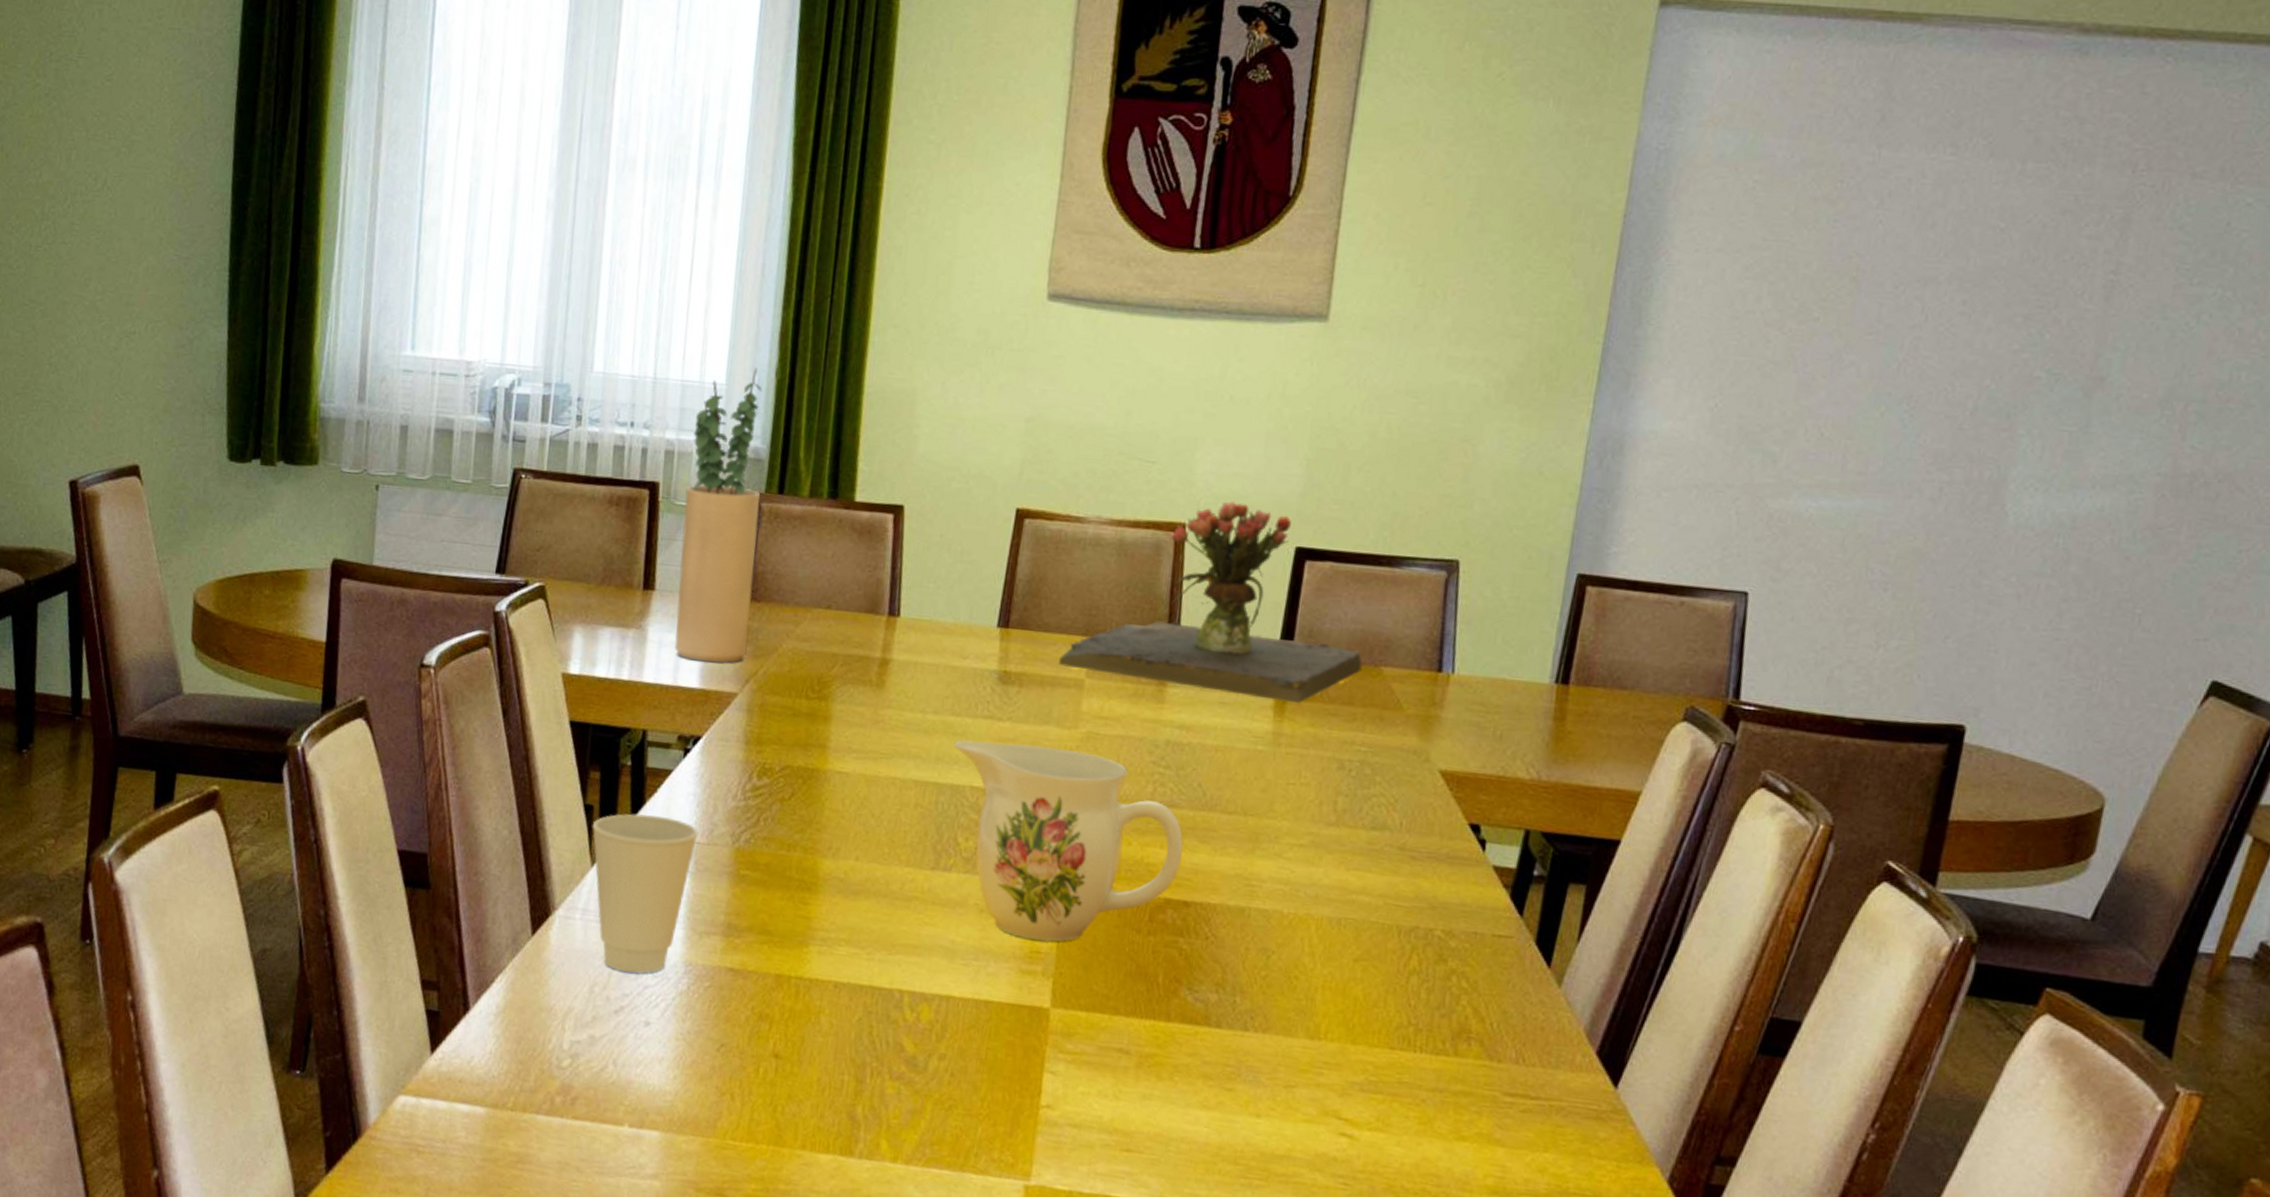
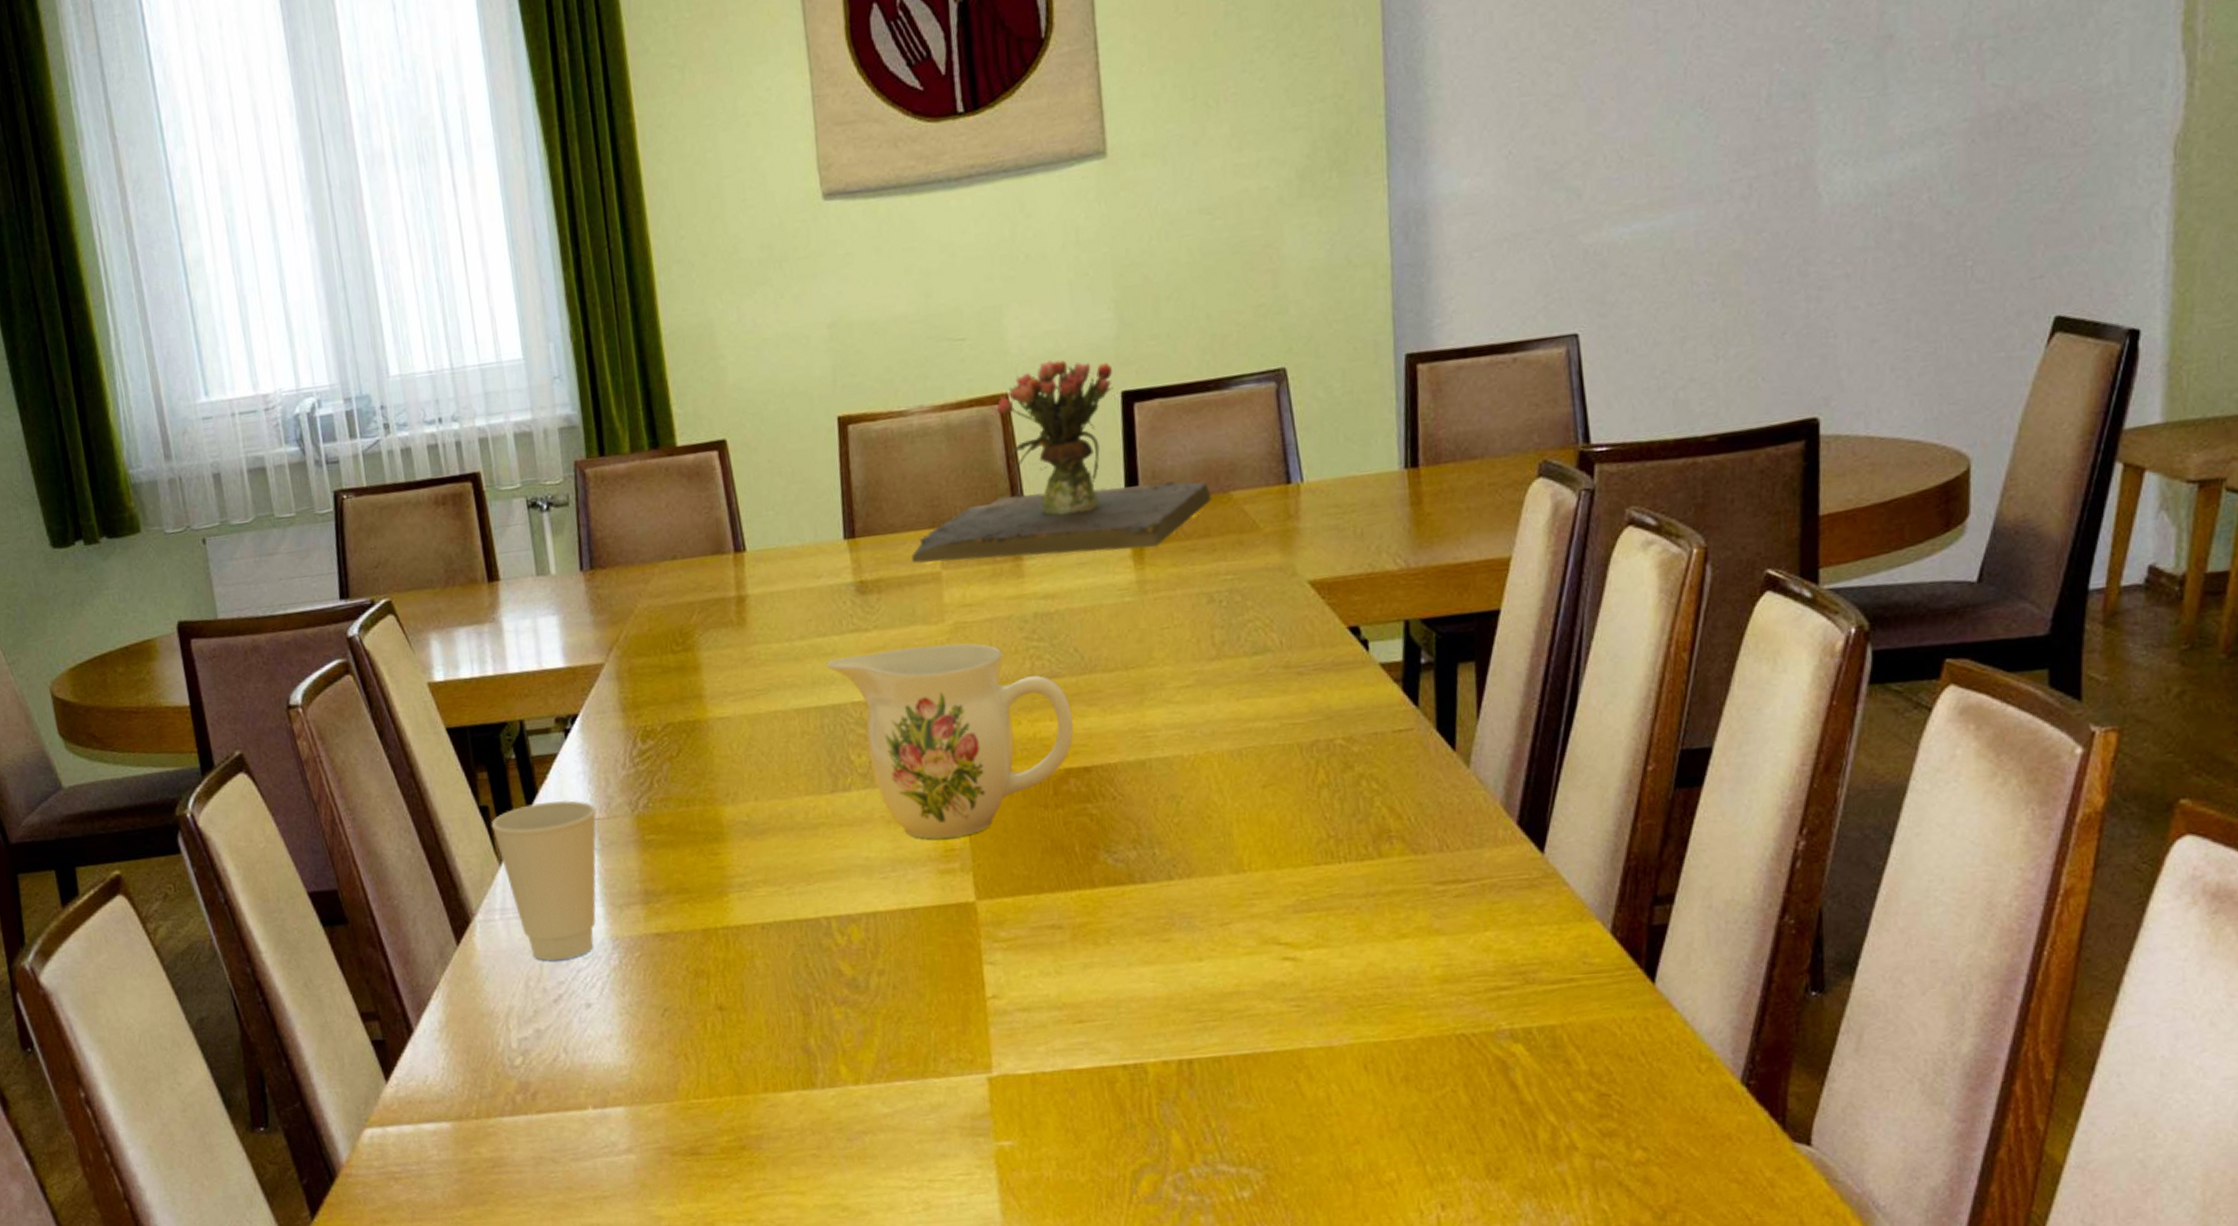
vase: present [674,367,763,663] -> none [500,335,604,641]

